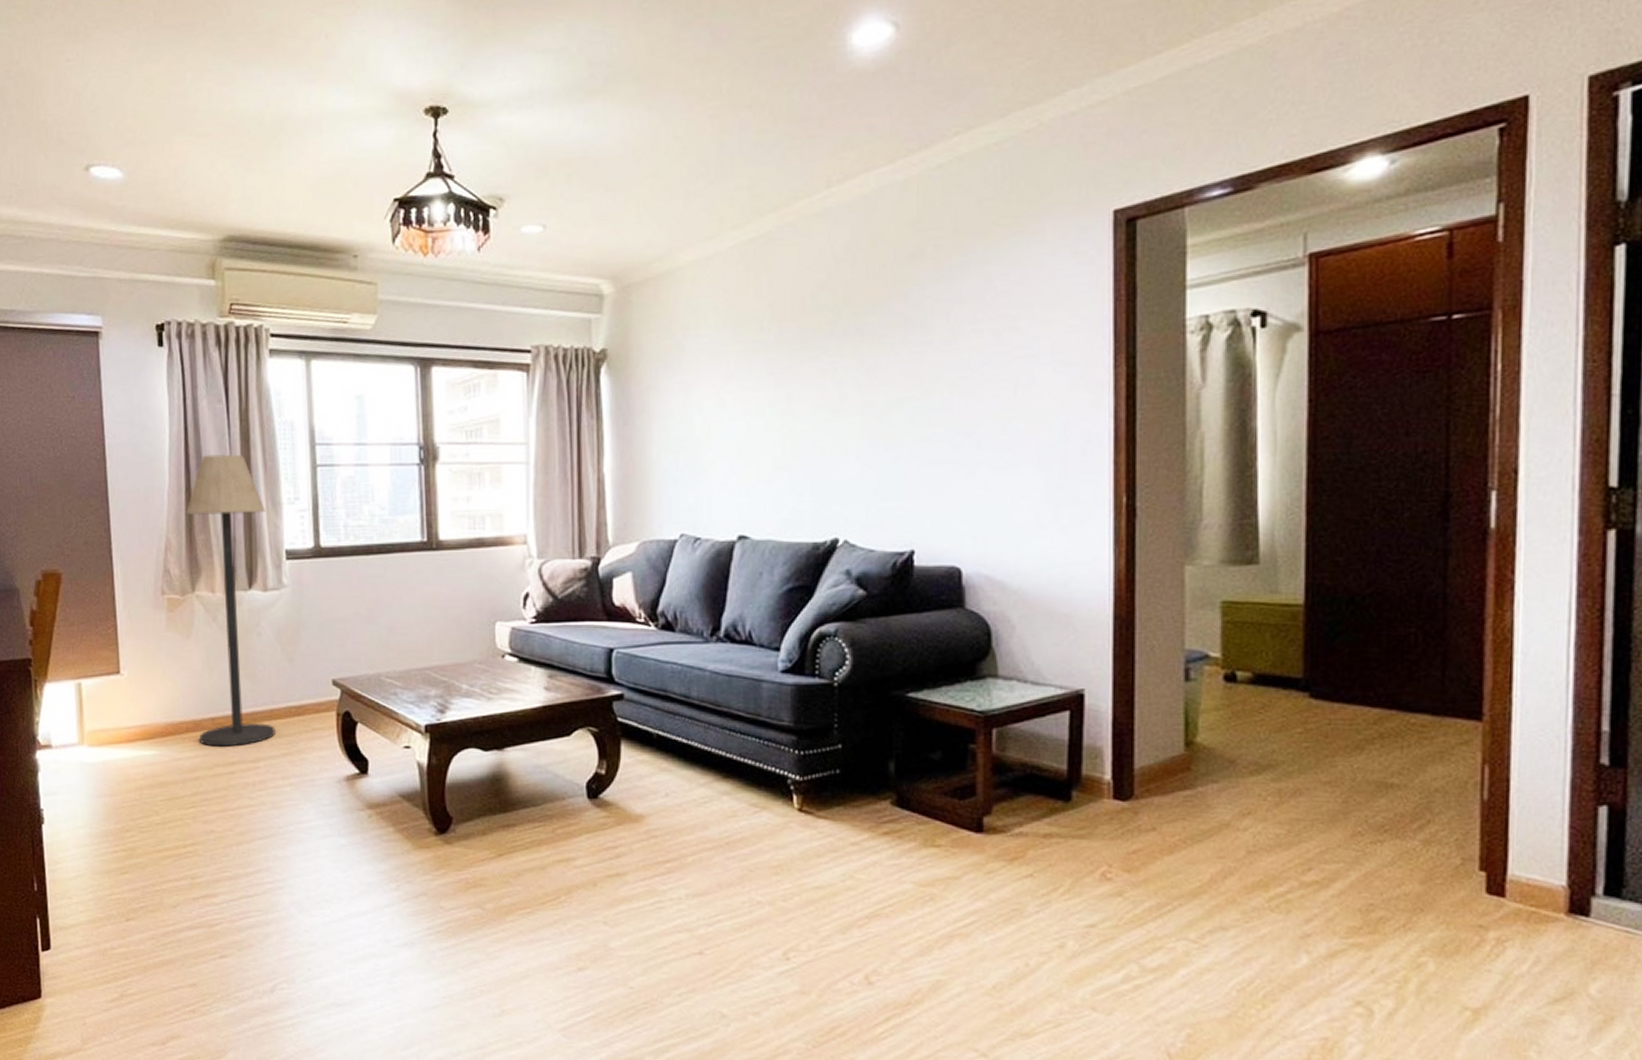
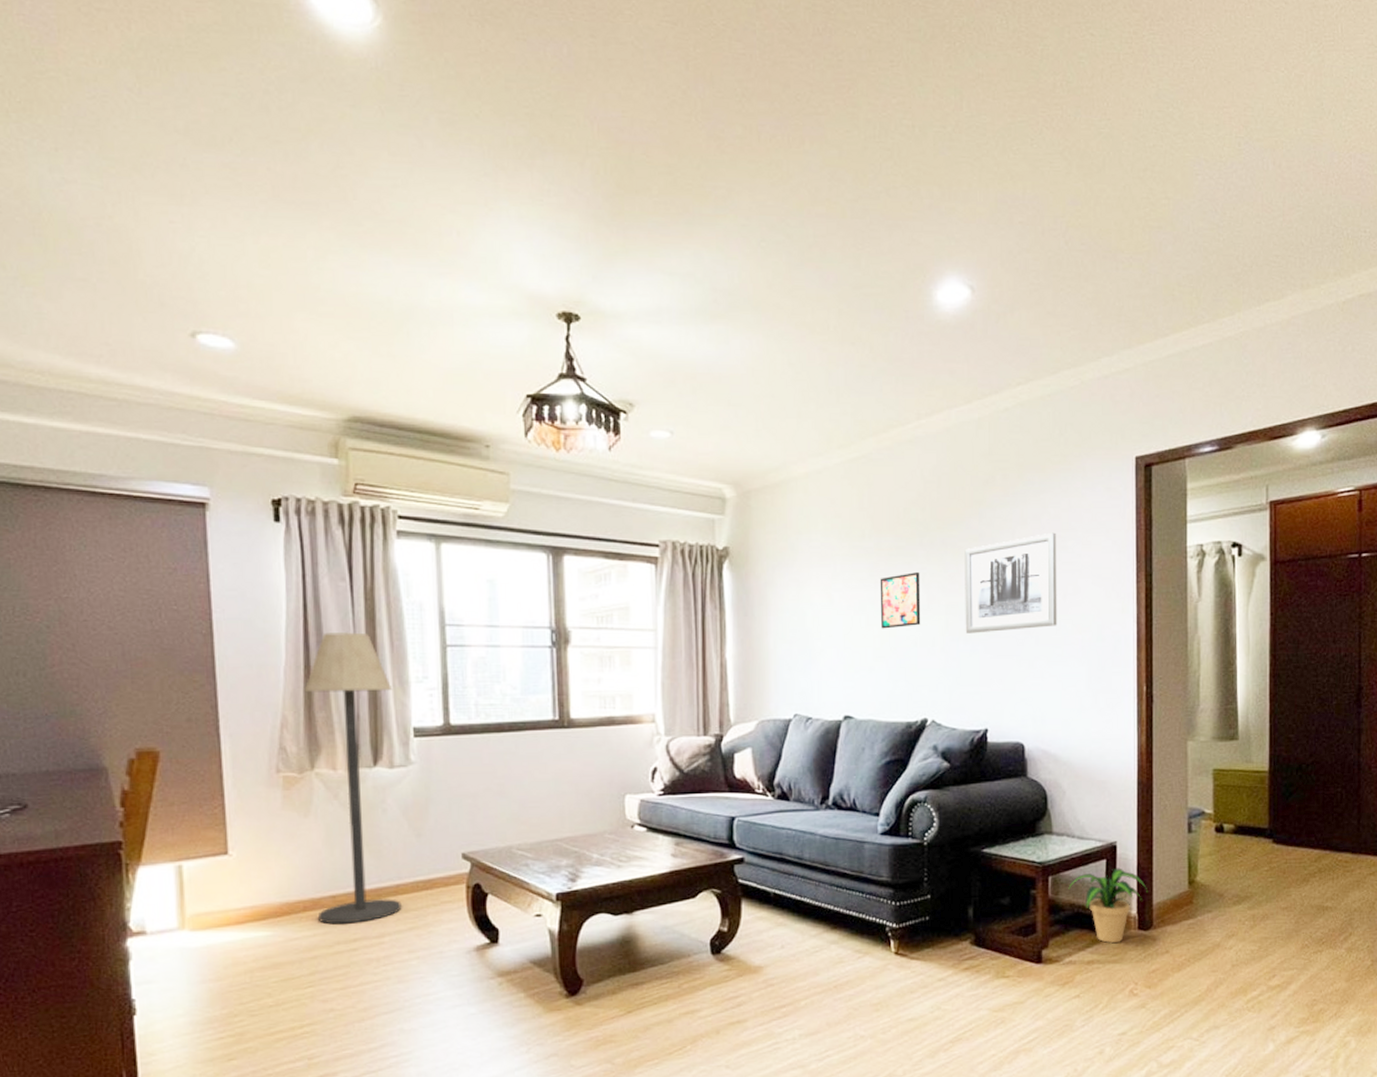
wall art: none [781,367,831,435] -> present [879,572,921,629]
wall art: none [886,311,1006,438] -> present [965,532,1057,634]
potted plant: none [1018,721,1126,815] -> present [1068,868,1147,944]

